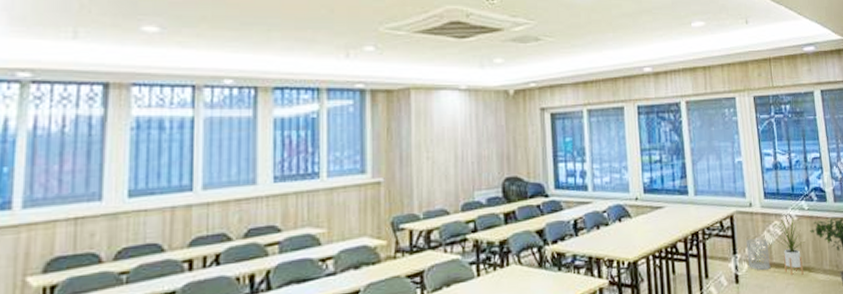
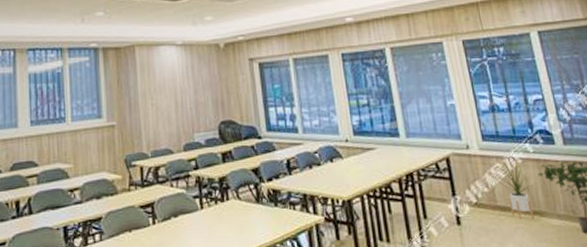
wastebasket: present [745,239,771,270] -> none [465,181,496,213]

